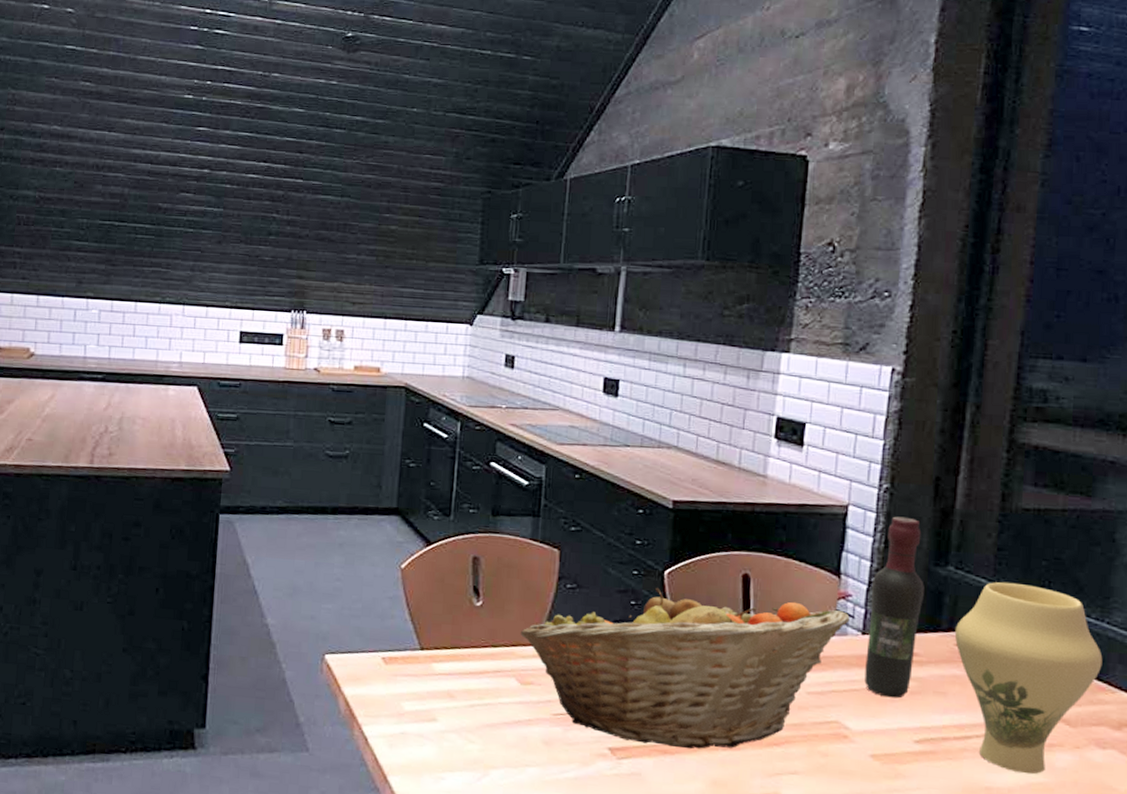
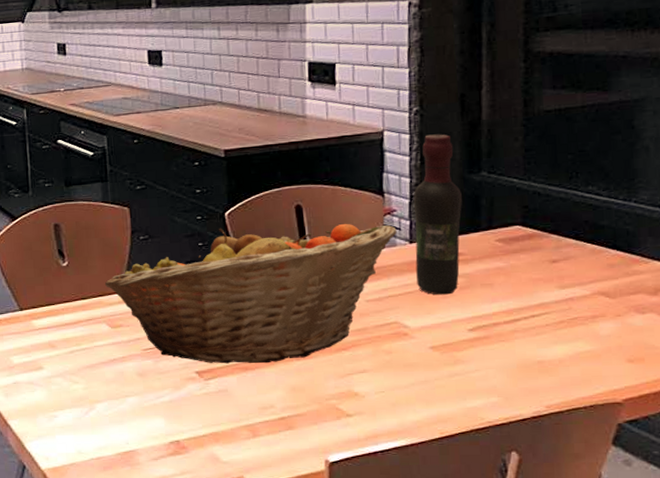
vase: present [954,582,1103,774] -> none [494,178,634,345]

